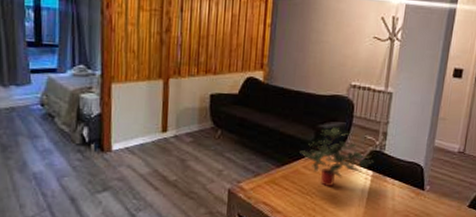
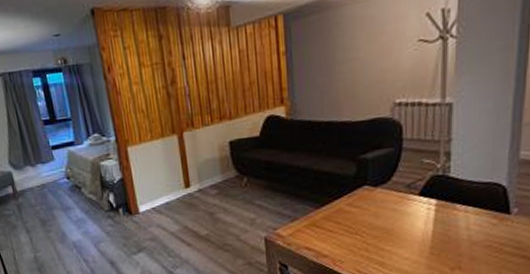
potted plant: present [300,127,374,186] -> none [341,155,436,223]

